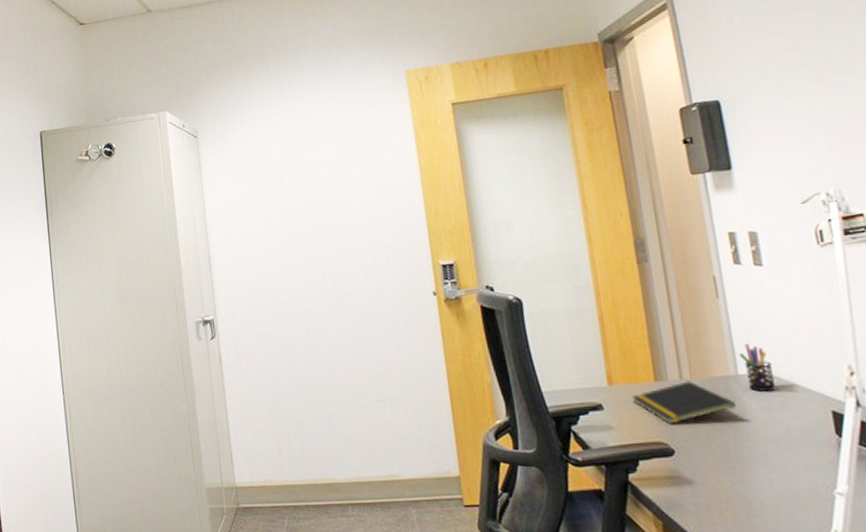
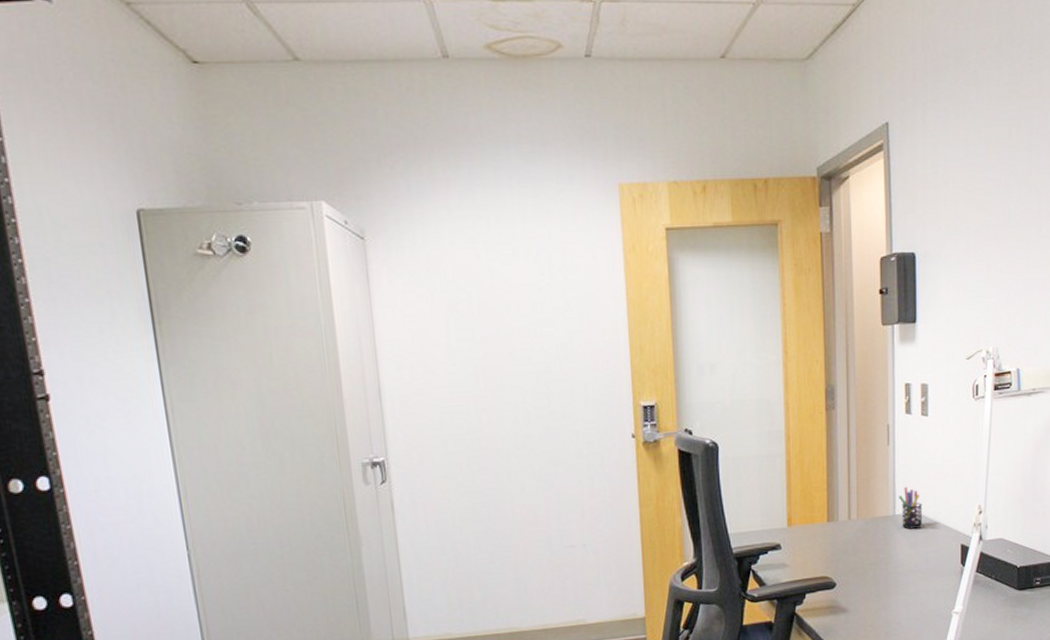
notepad: present [632,381,737,424] -> none [806,521,890,560]

